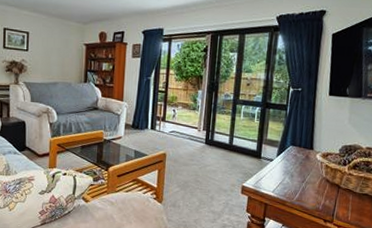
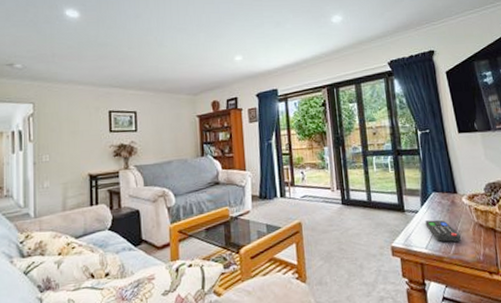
remote control: none [277,169,306,192] -> present [425,220,461,242]

